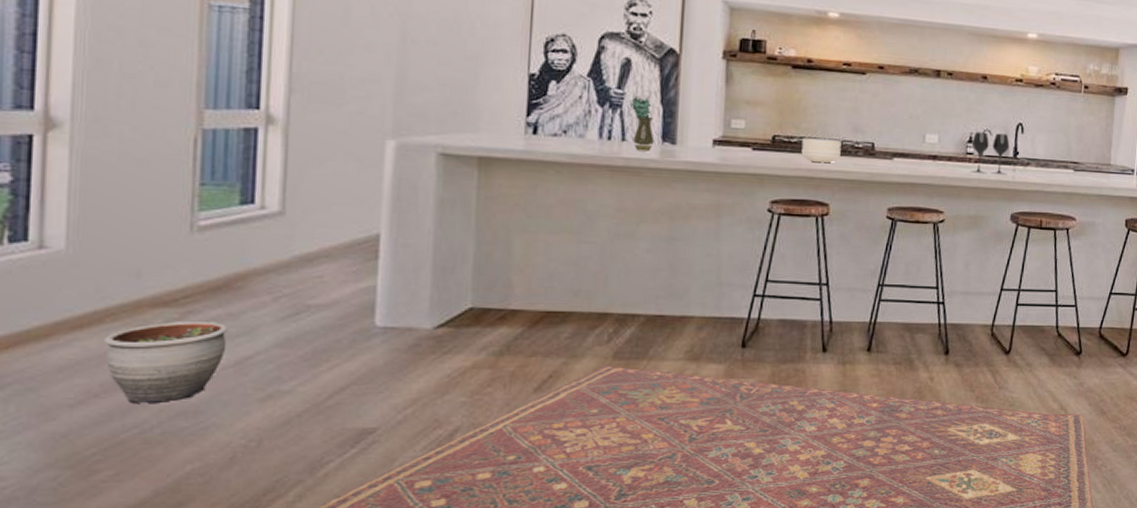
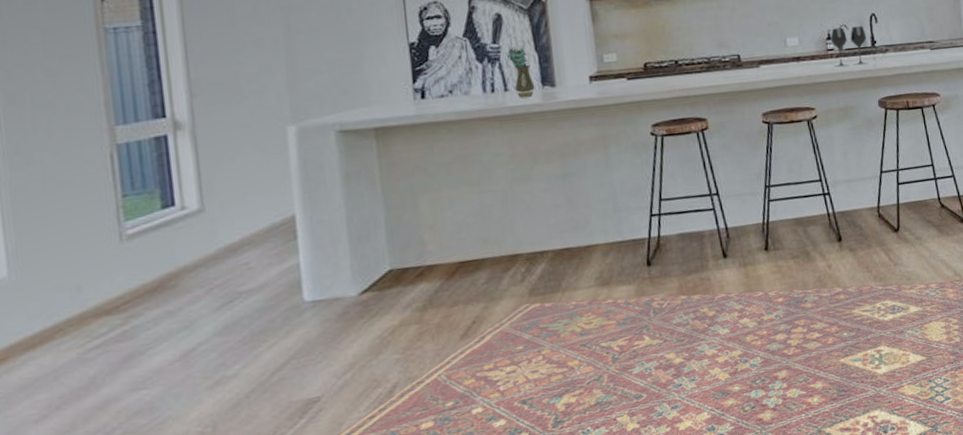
planter pot: present [103,322,228,404] -> none [56,321,171,410]
bowl: present [801,138,842,164] -> none [672,57,710,83]

